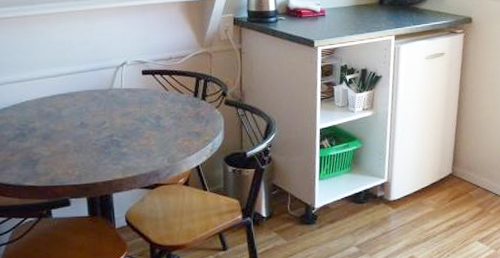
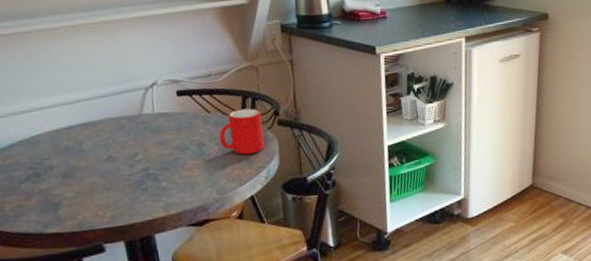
cup: none [174,88,212,129] -> present [219,108,265,155]

